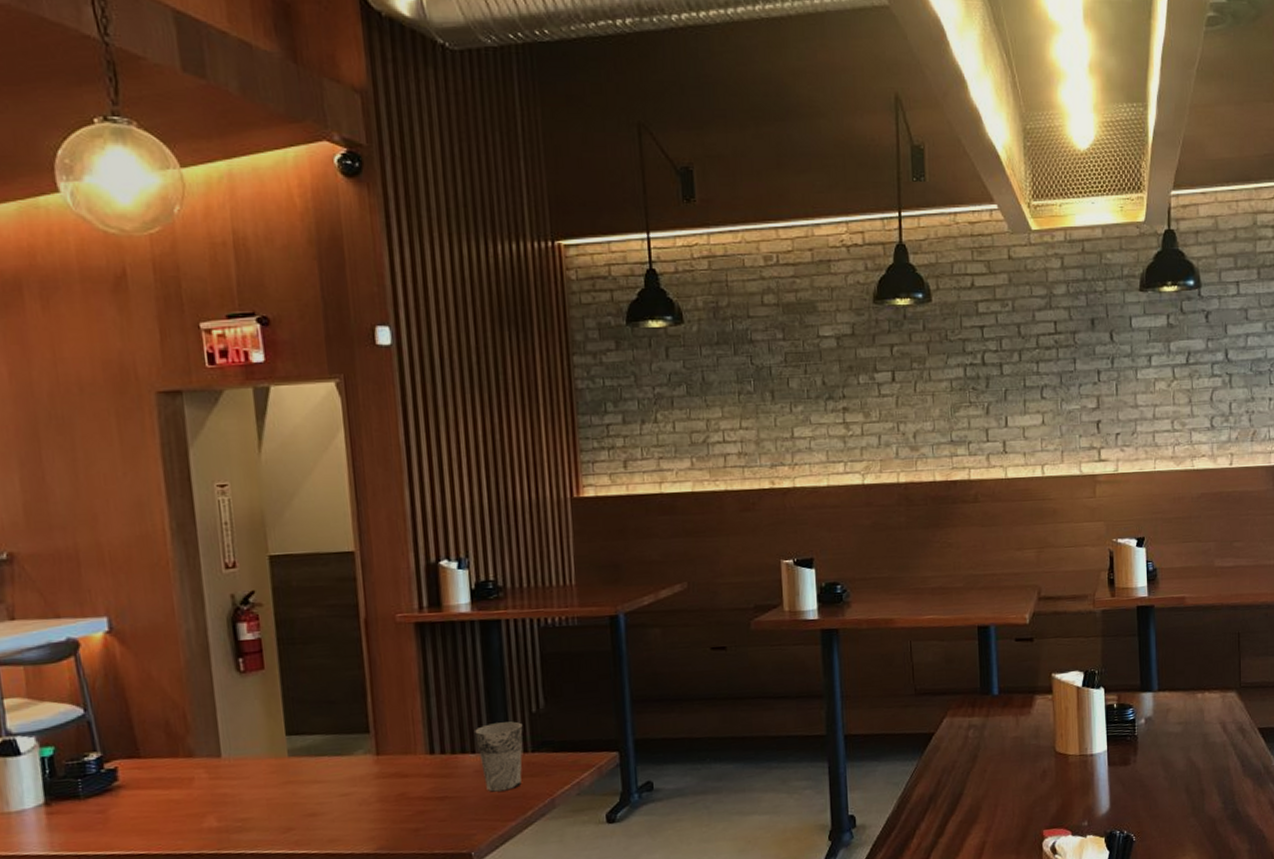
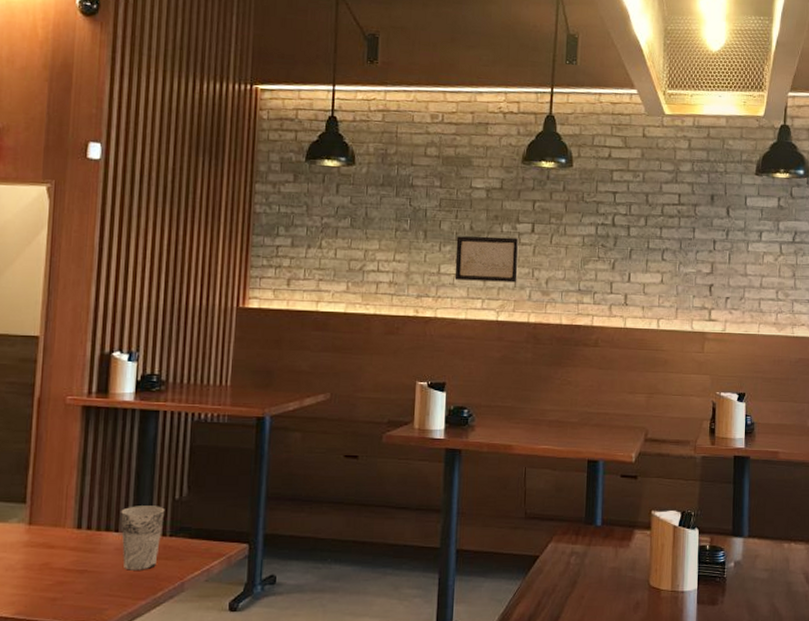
wall art: none [808,389,881,443] -> present [454,236,519,283]

